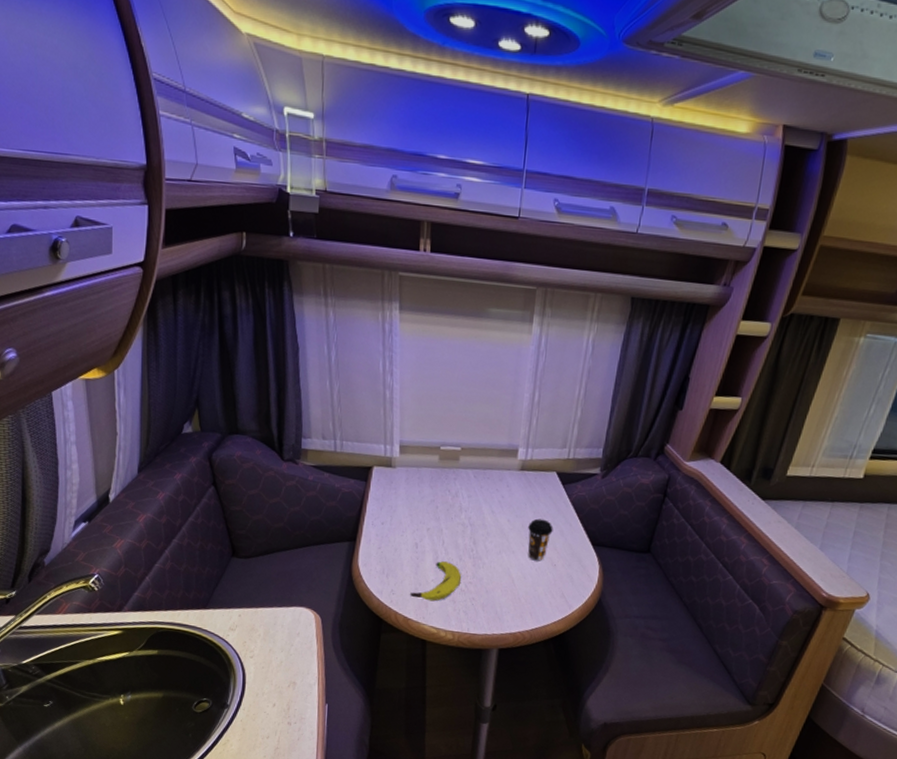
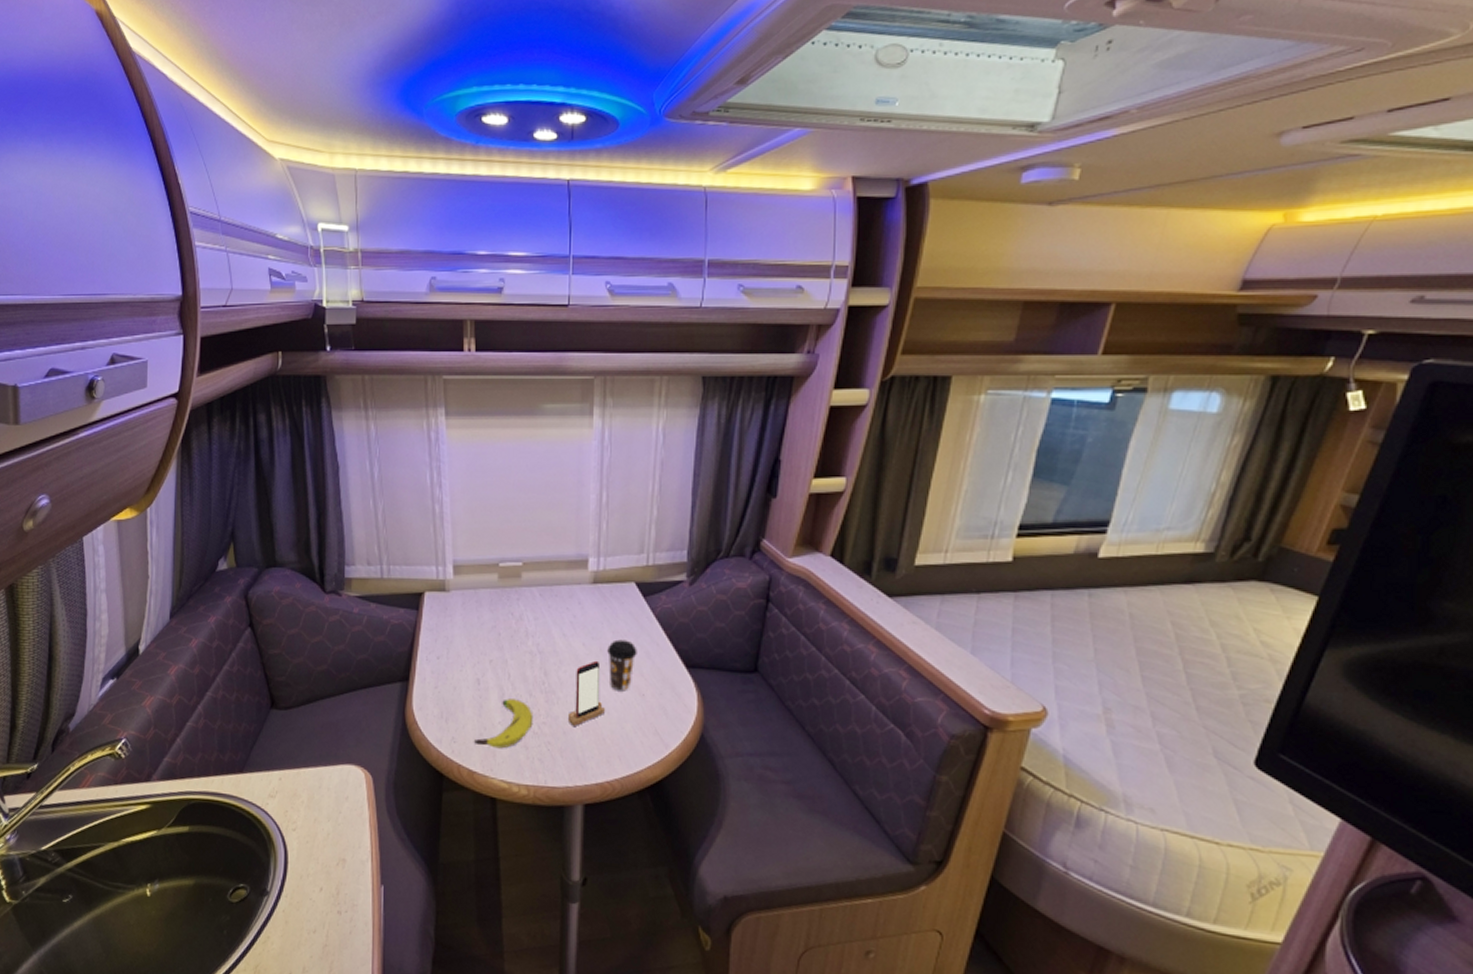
smartphone: none [490,534,522,587] -> present [567,660,605,726]

